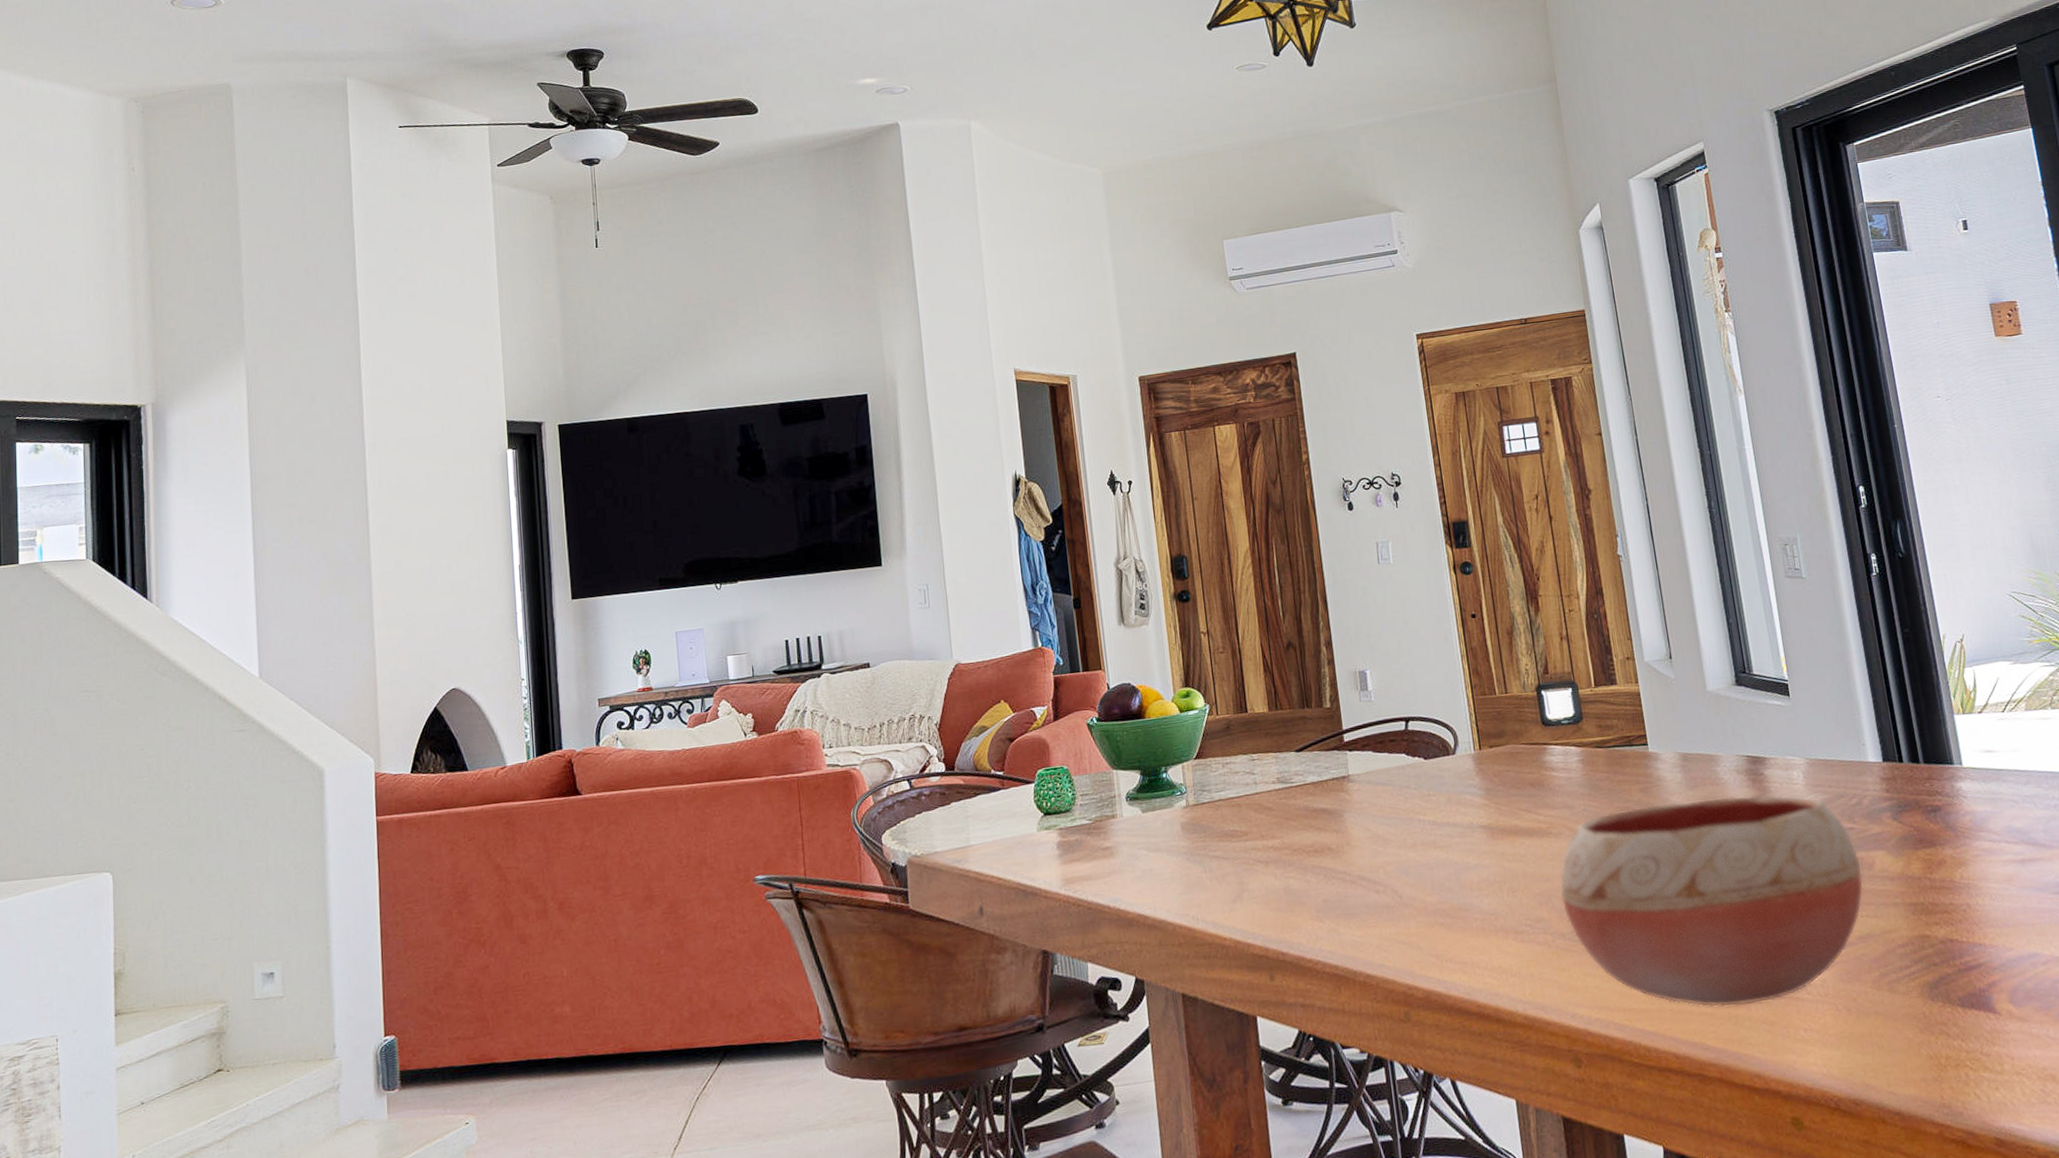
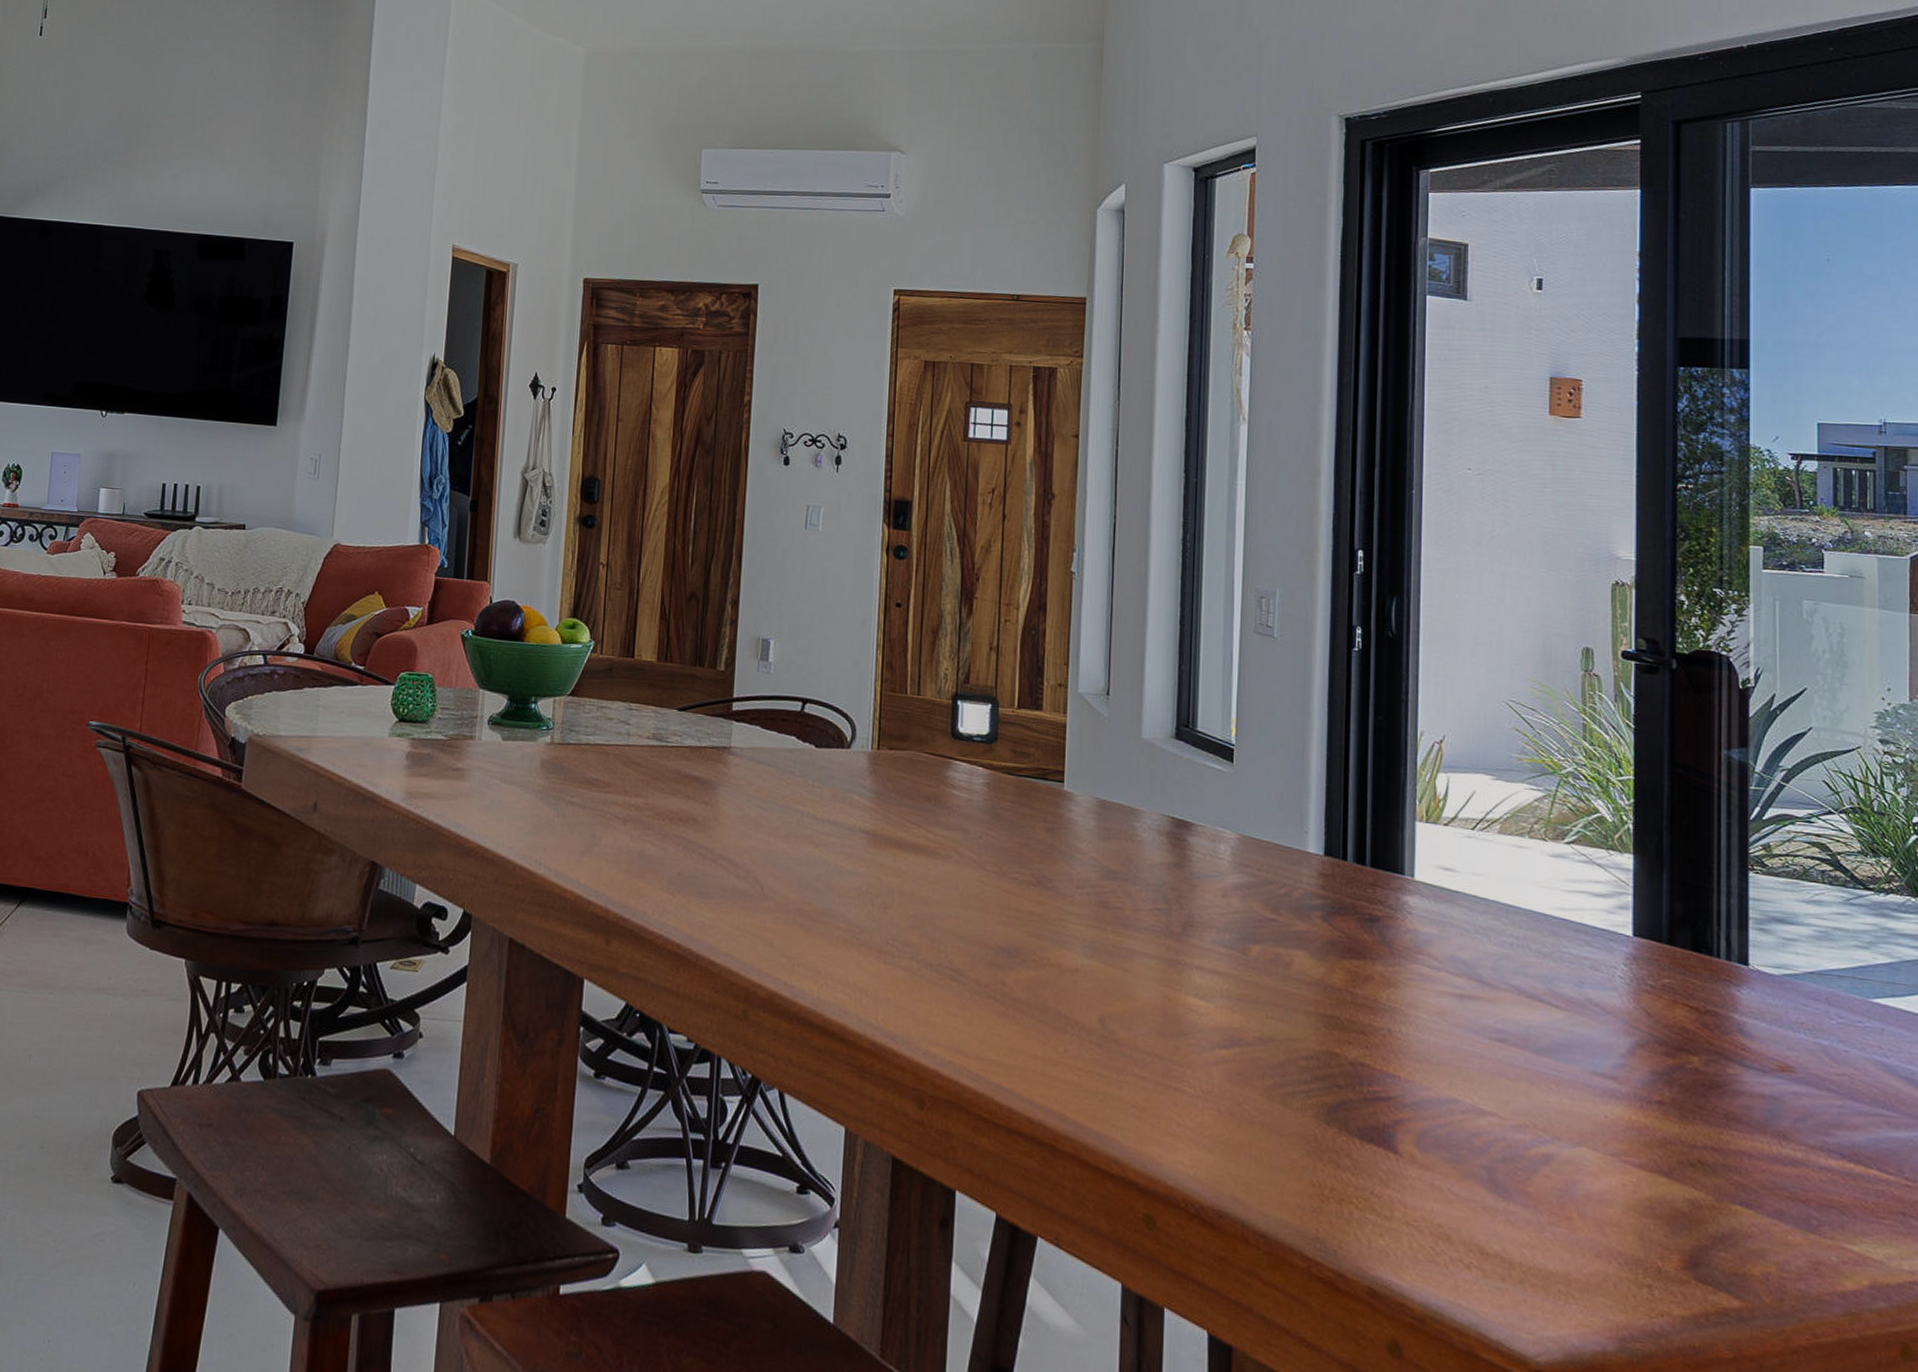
bowl: present [1559,794,1864,1008] -> none [935,845,1278,1086]

